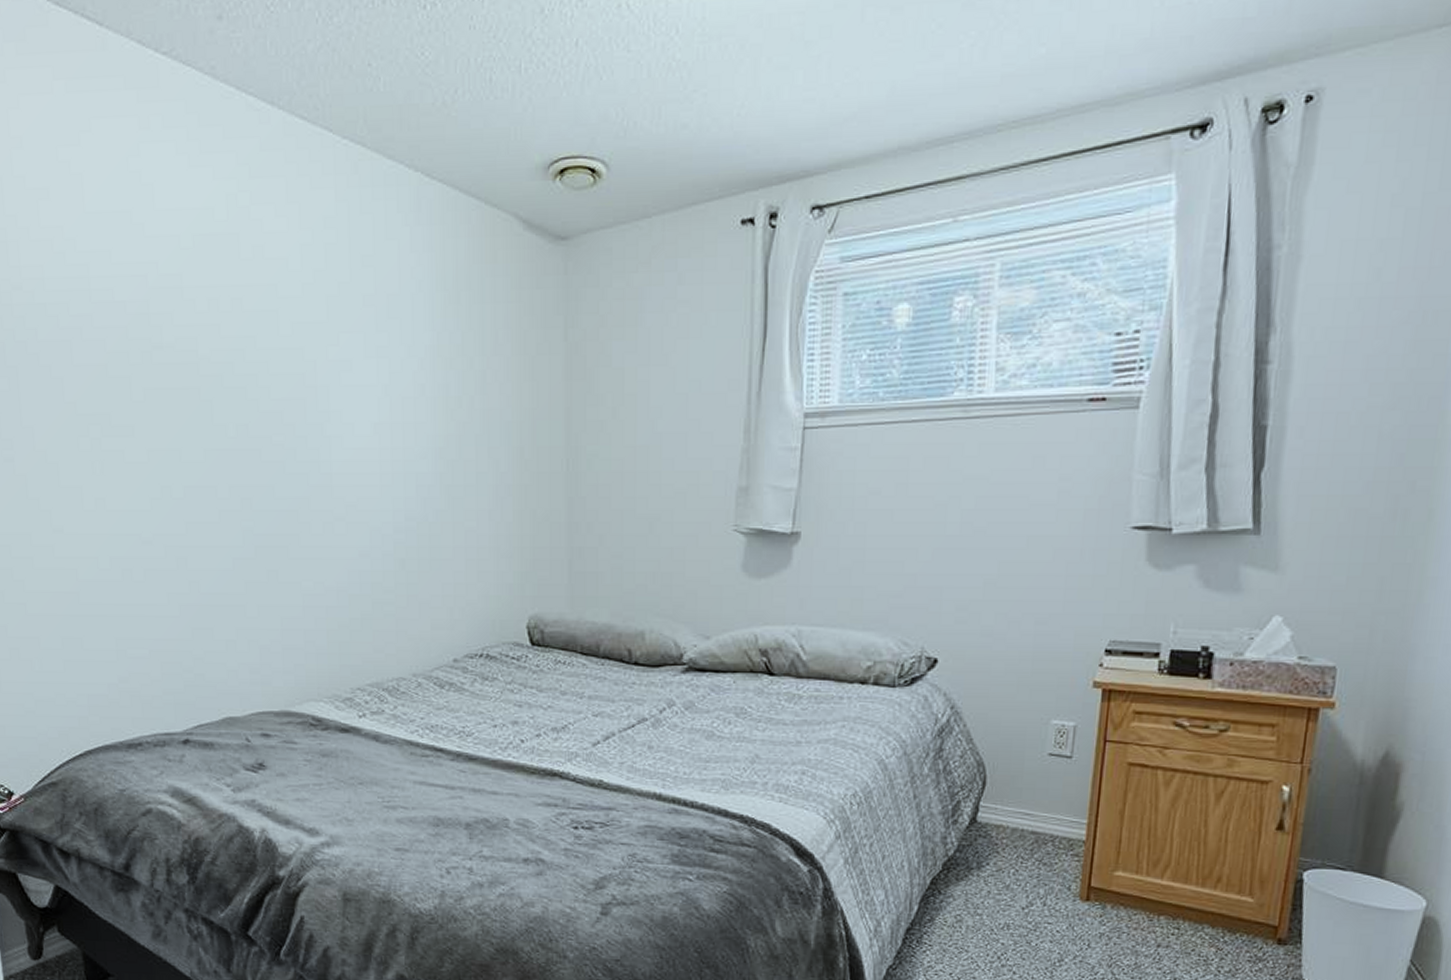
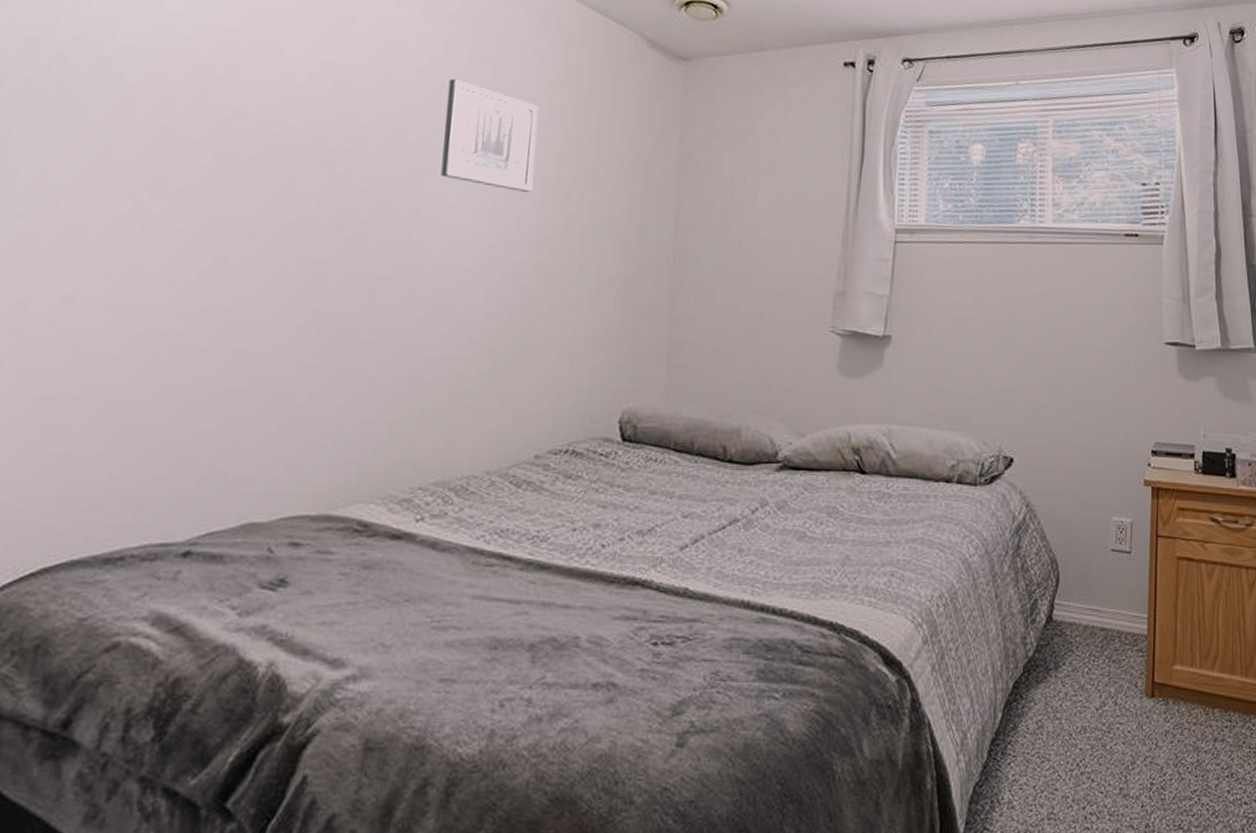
wall art: none [333,290,424,403] -> present [441,79,539,192]

